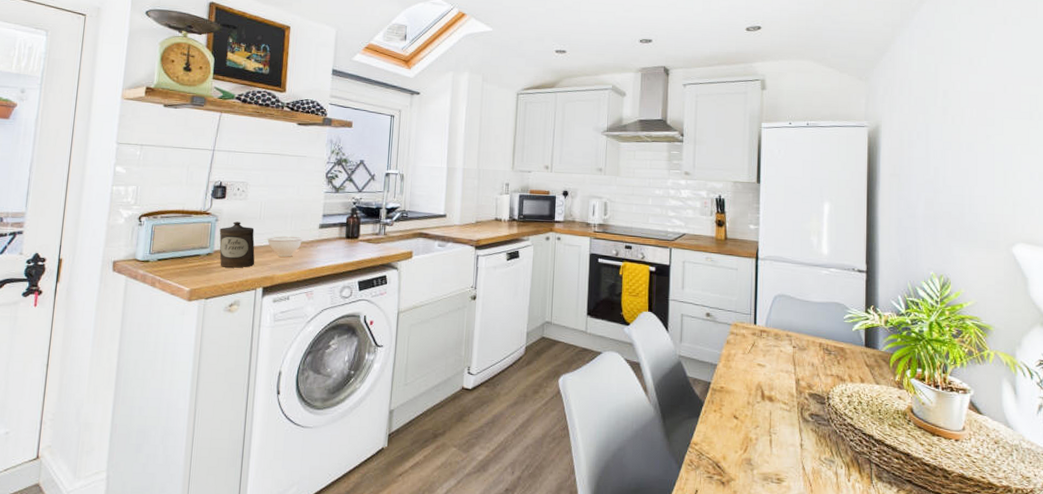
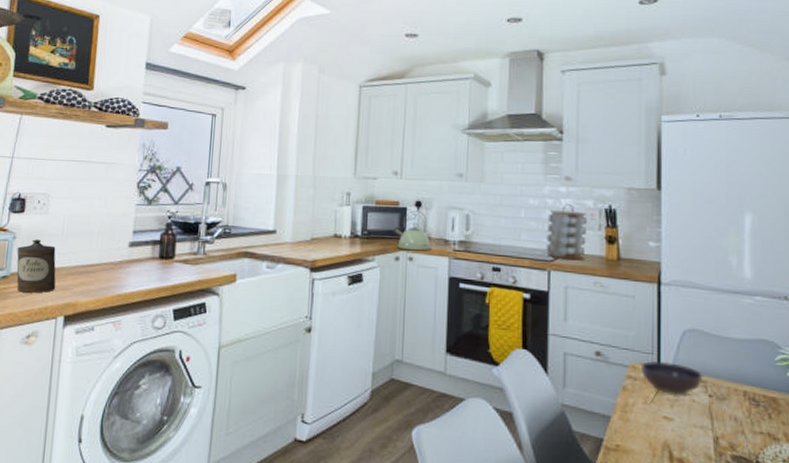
bowl: present [267,235,303,258] -> none [70,255,111,282]
kettle: none [545,198,576,233] -> present [394,210,431,251]
spice rack: none [668,193,702,240] -> present [545,203,588,260]
bowl: none [741,320,789,347] -> present [640,361,703,395]

